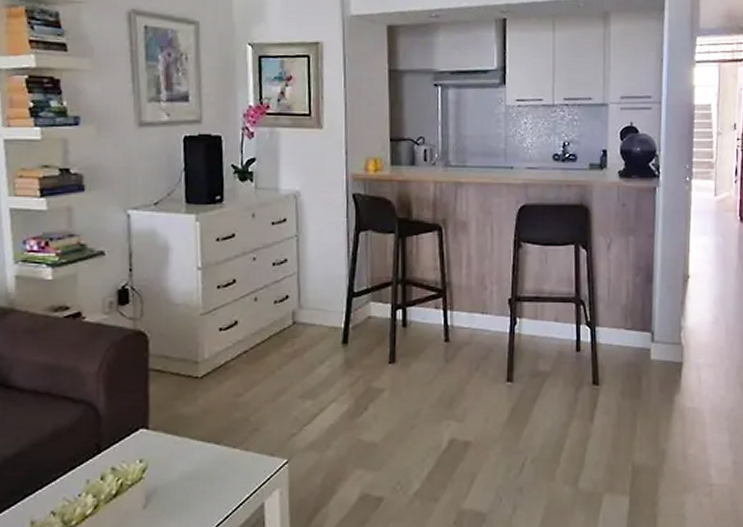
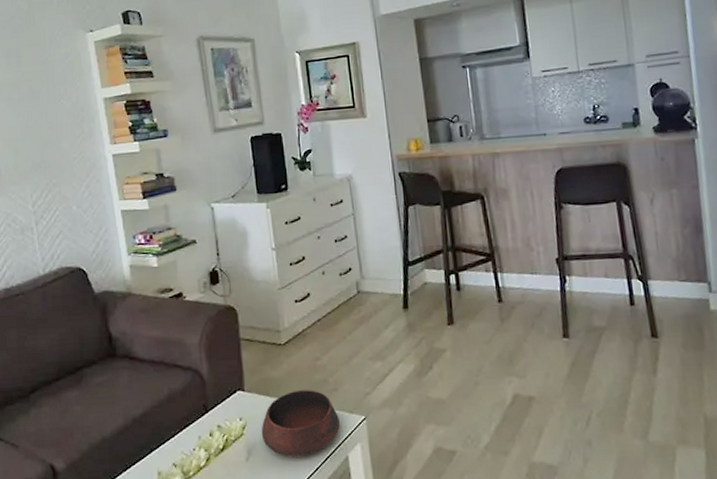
bowl: none [164,429,258,504] -> present [261,390,340,457]

